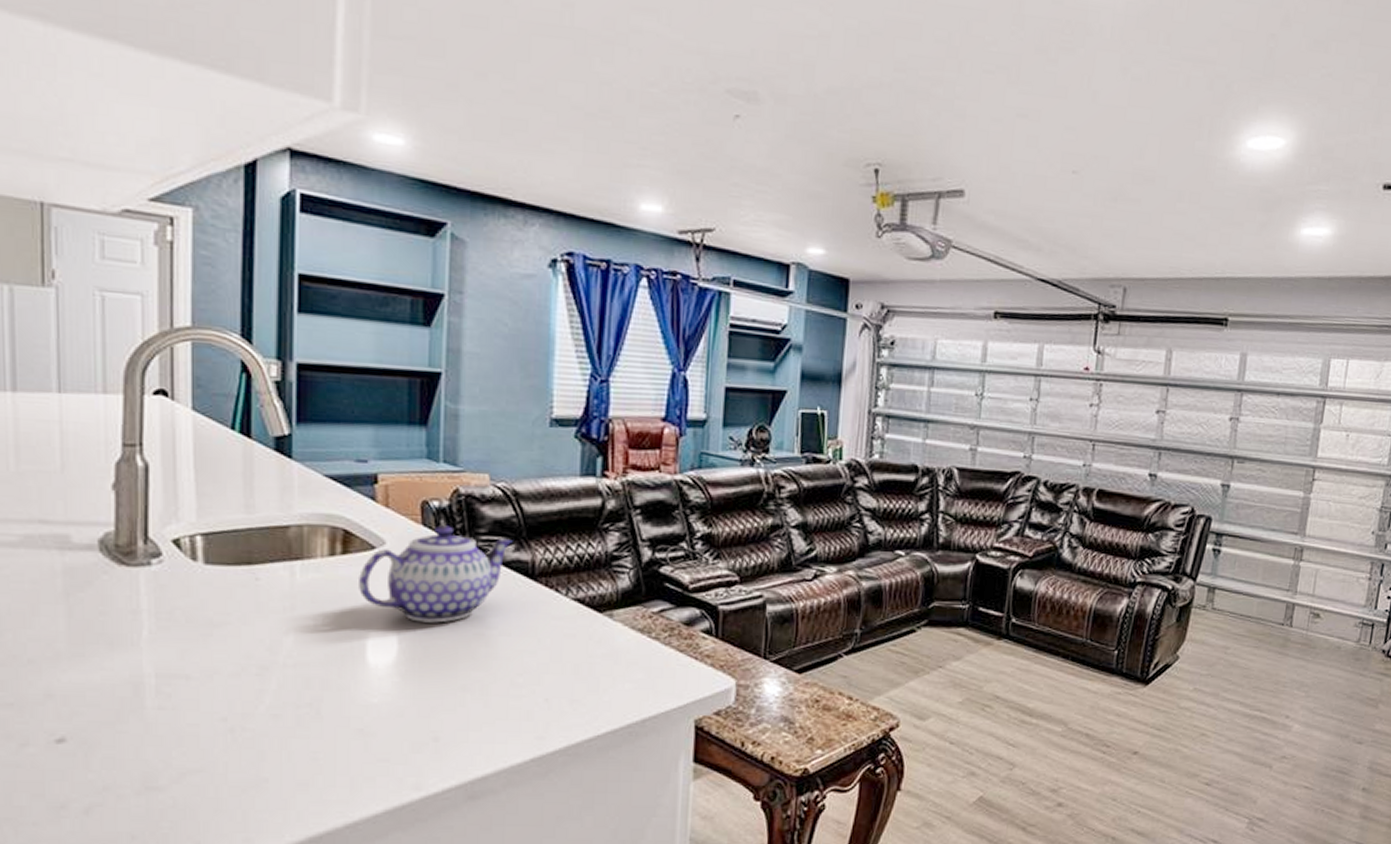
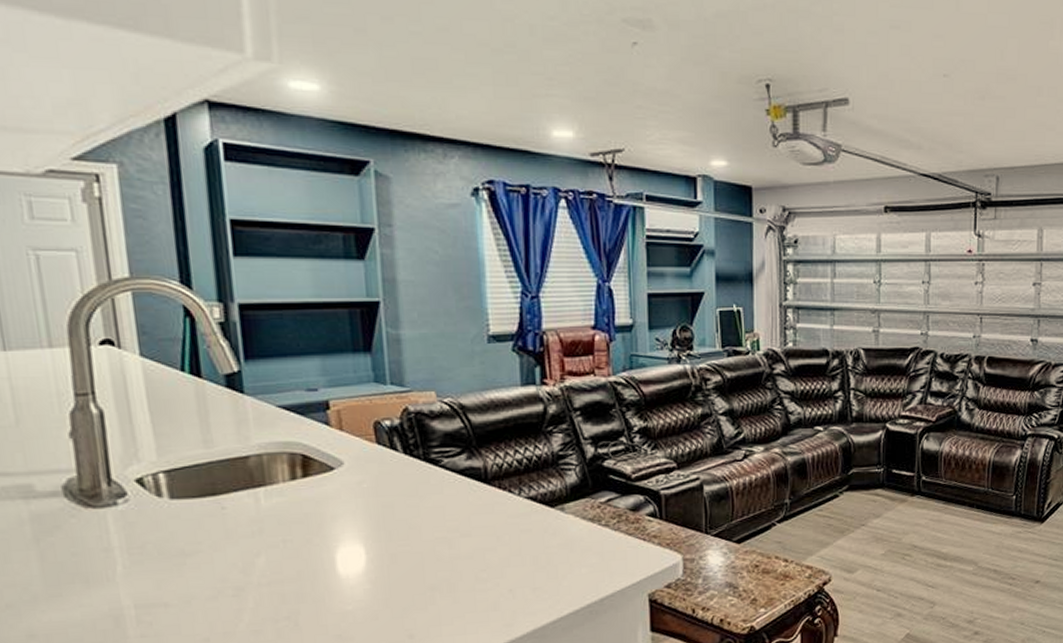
teapot: present [359,525,513,623] -> none [321,442,464,533]

